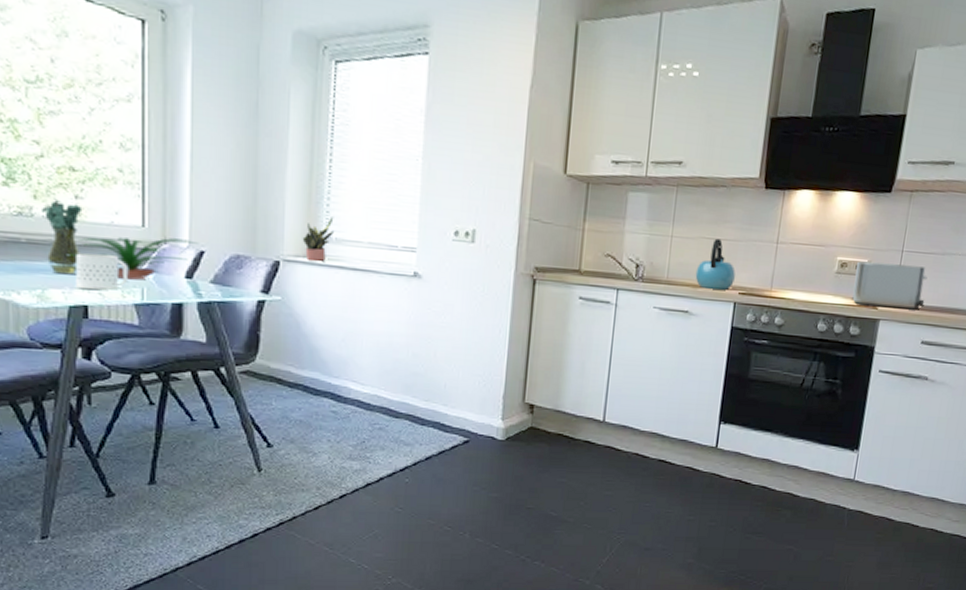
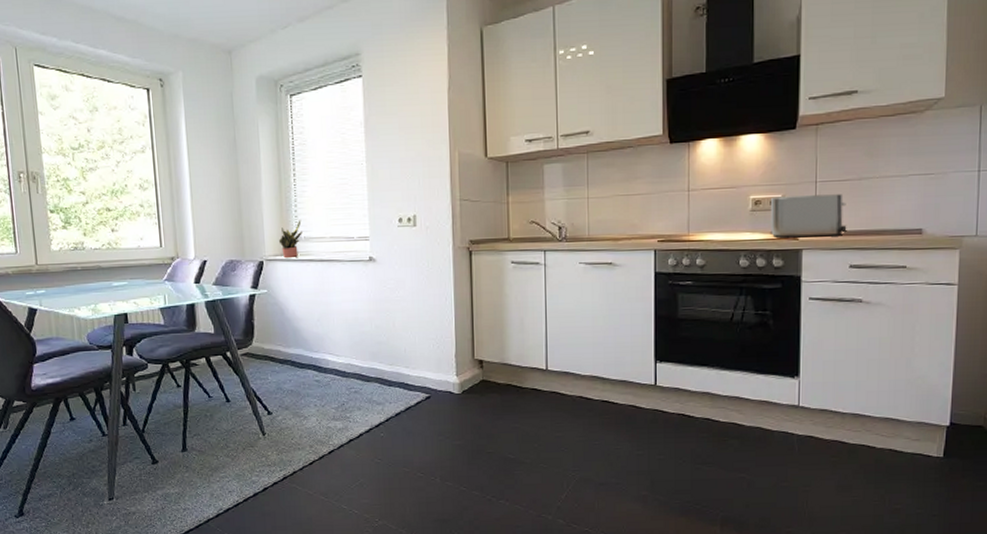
vase: present [42,198,83,275] -> none [90,233,118,291]
plant: present [68,237,198,280] -> none [111,253,201,290]
mug: present [76,253,129,291] -> none [116,271,154,301]
kettle: present [695,238,736,291] -> none [614,194,652,242]

